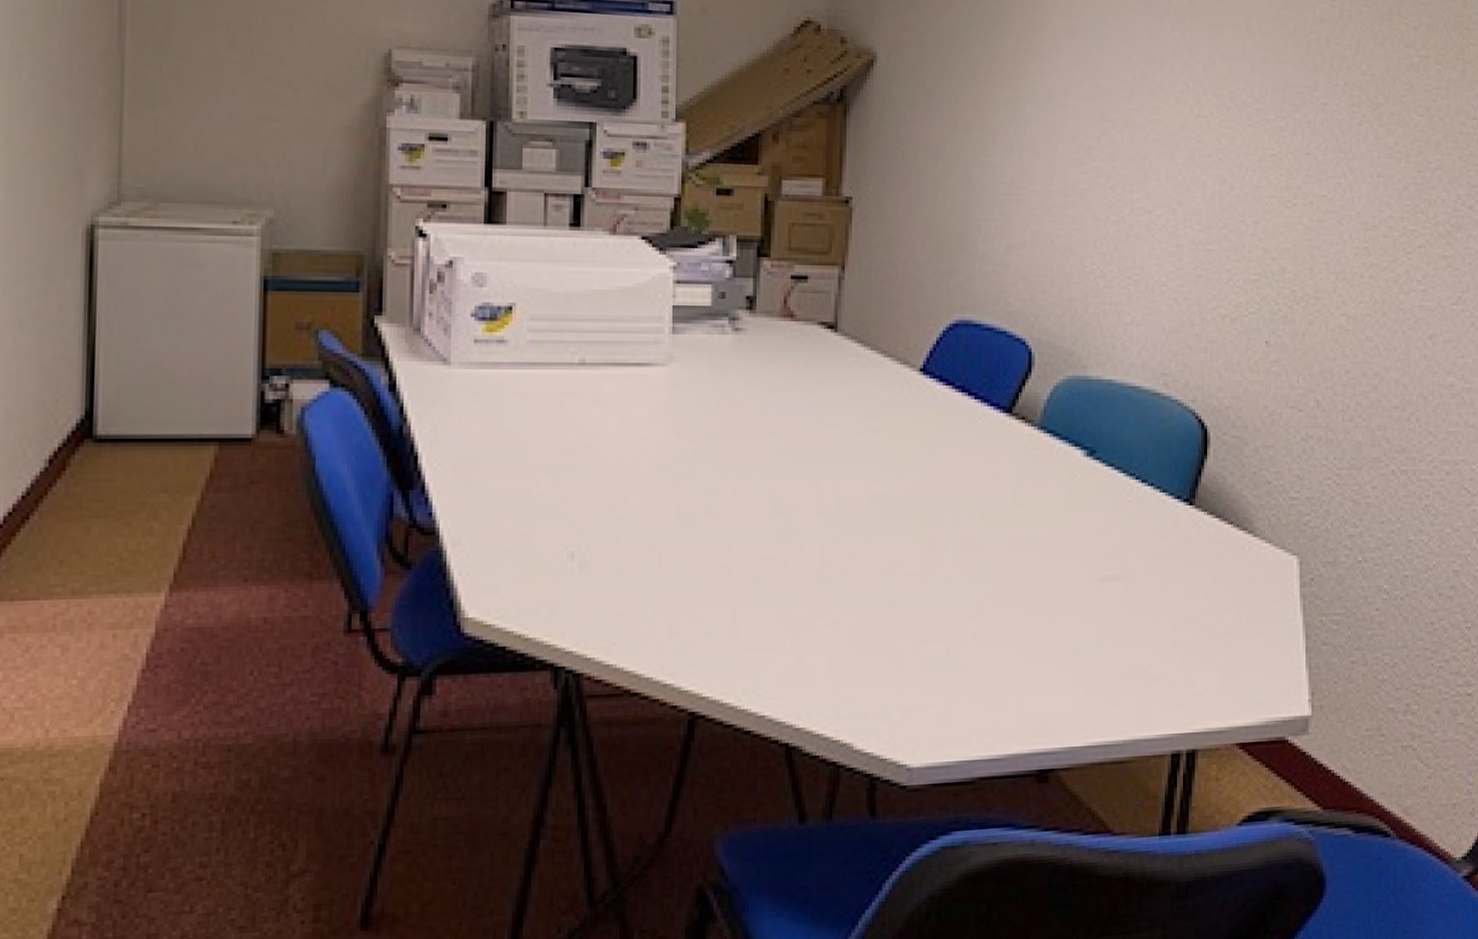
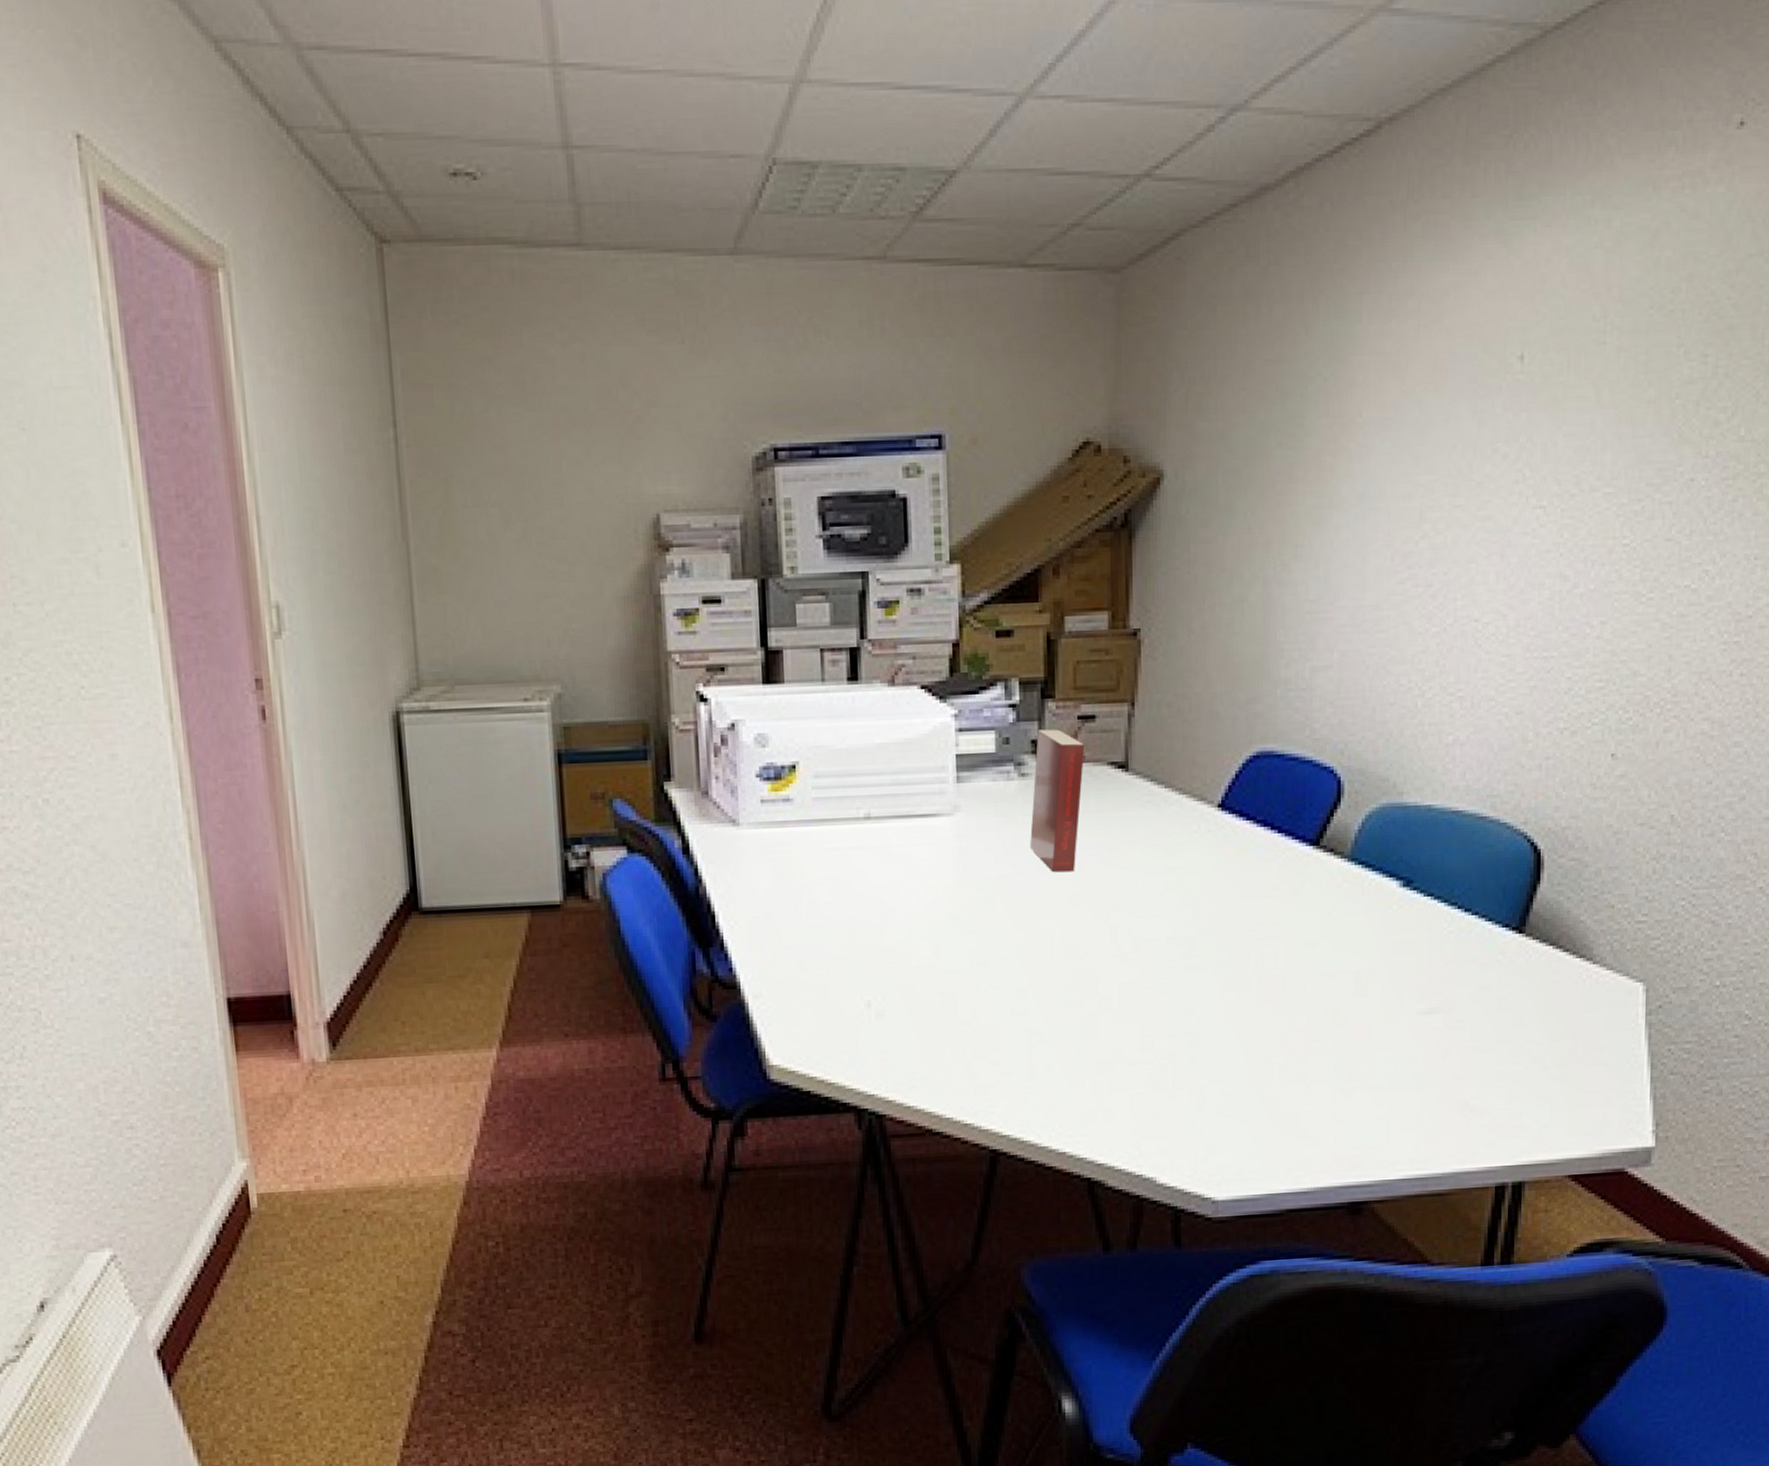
book: none [741,287,797,428] -> present [1030,729,1085,873]

